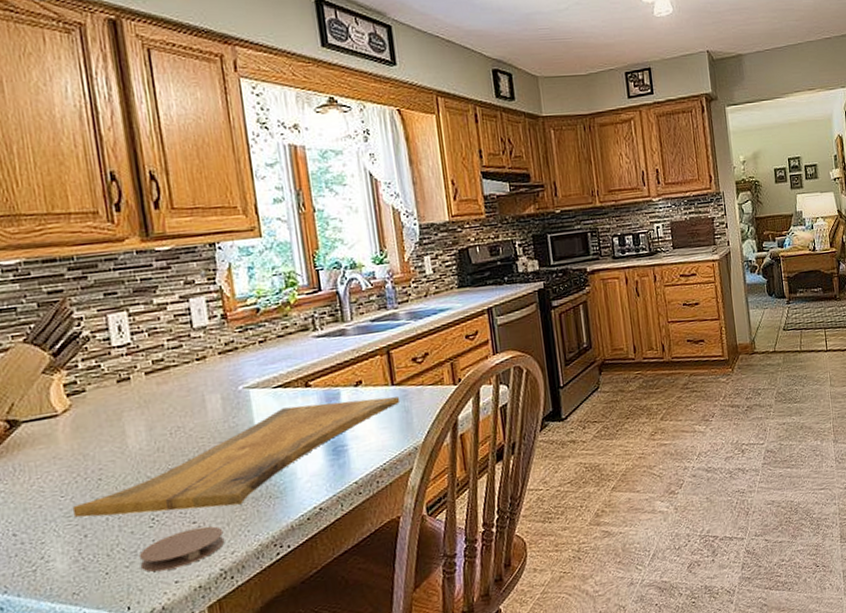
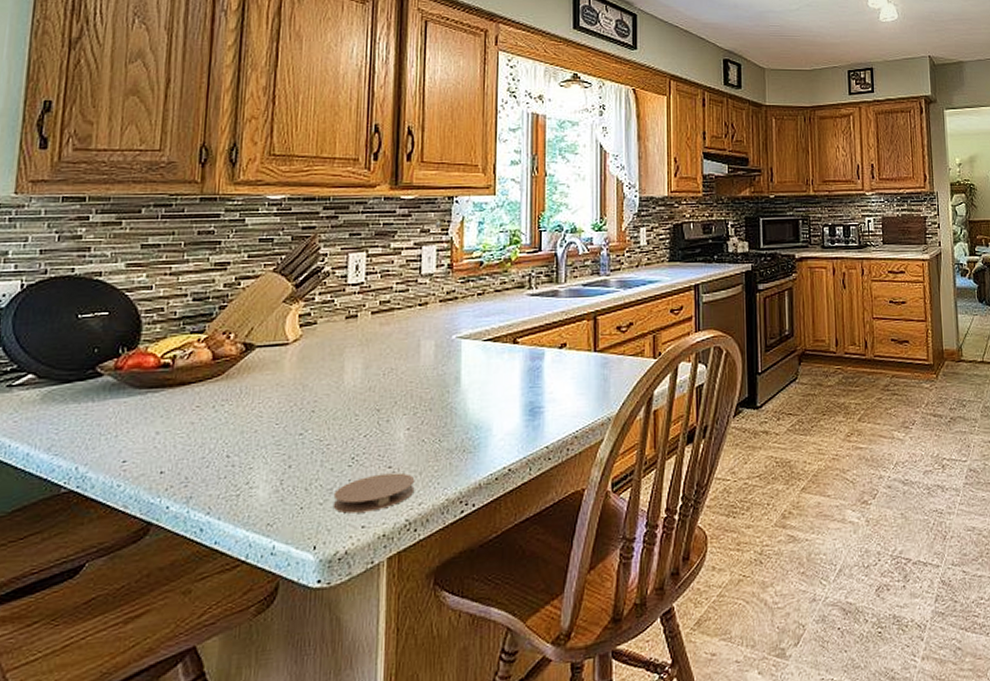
cutting board: present [72,397,401,518] -> none [282,361,600,455]

